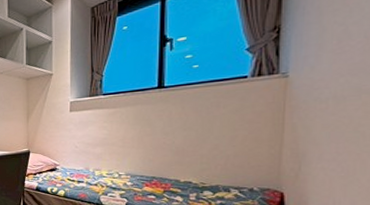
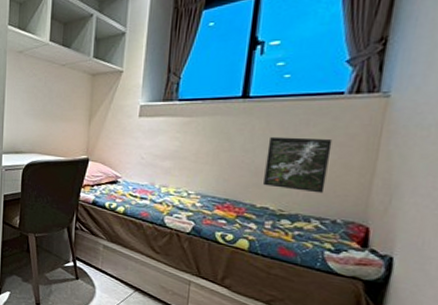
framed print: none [185,118,242,166] -> present [263,136,333,194]

